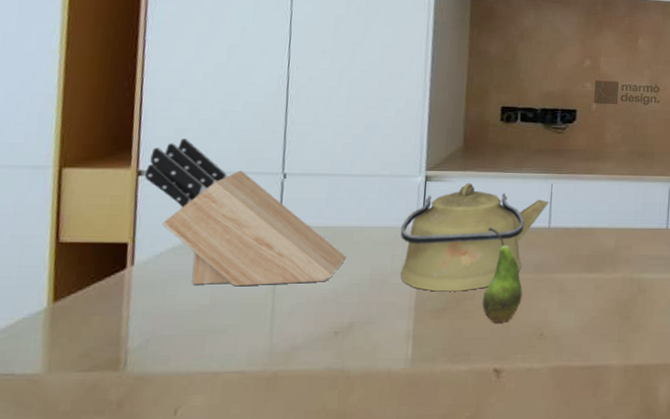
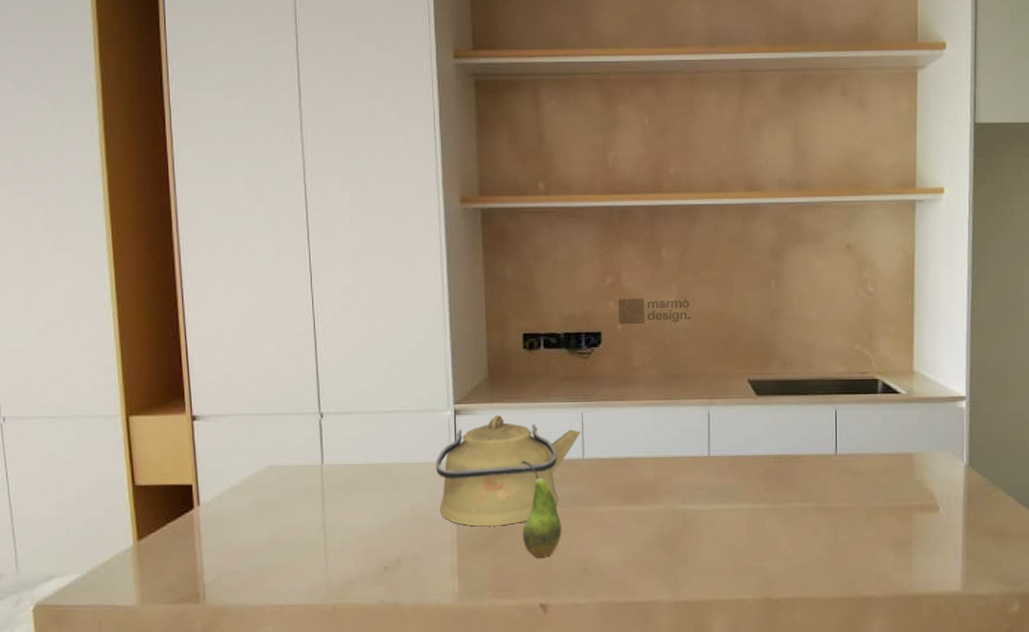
knife block: present [144,139,347,287] -> none [198,383,387,524]

